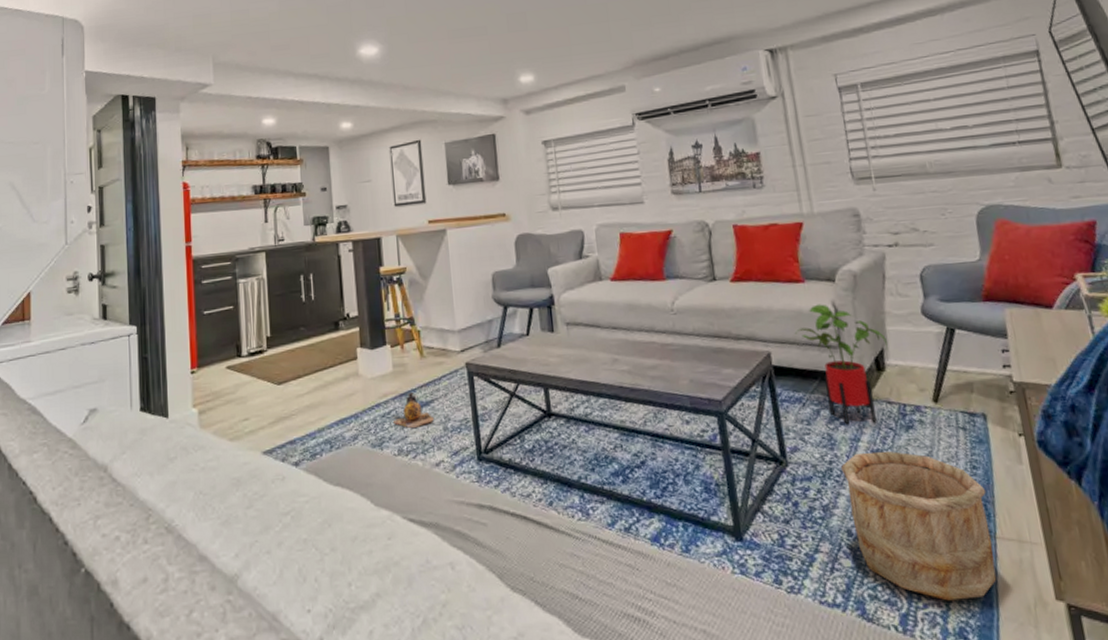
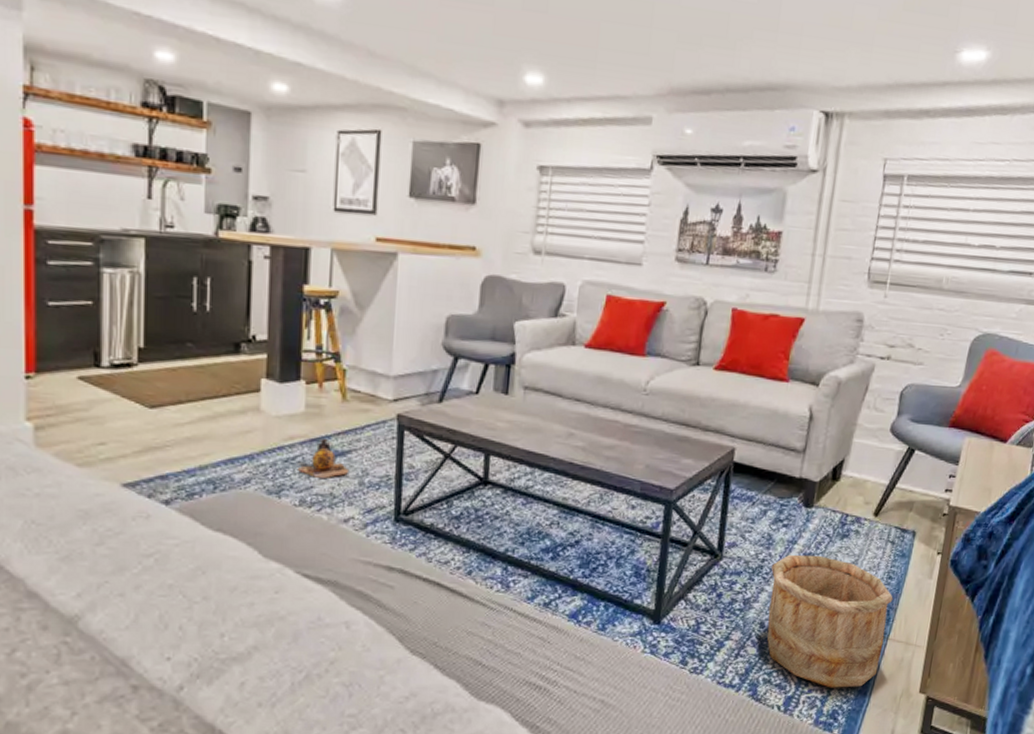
house plant: present [794,304,888,425] -> none [764,406,850,528]

